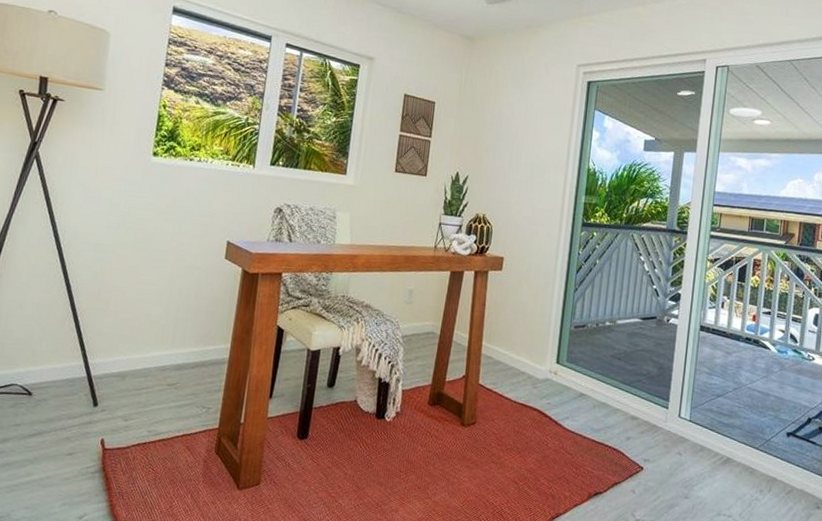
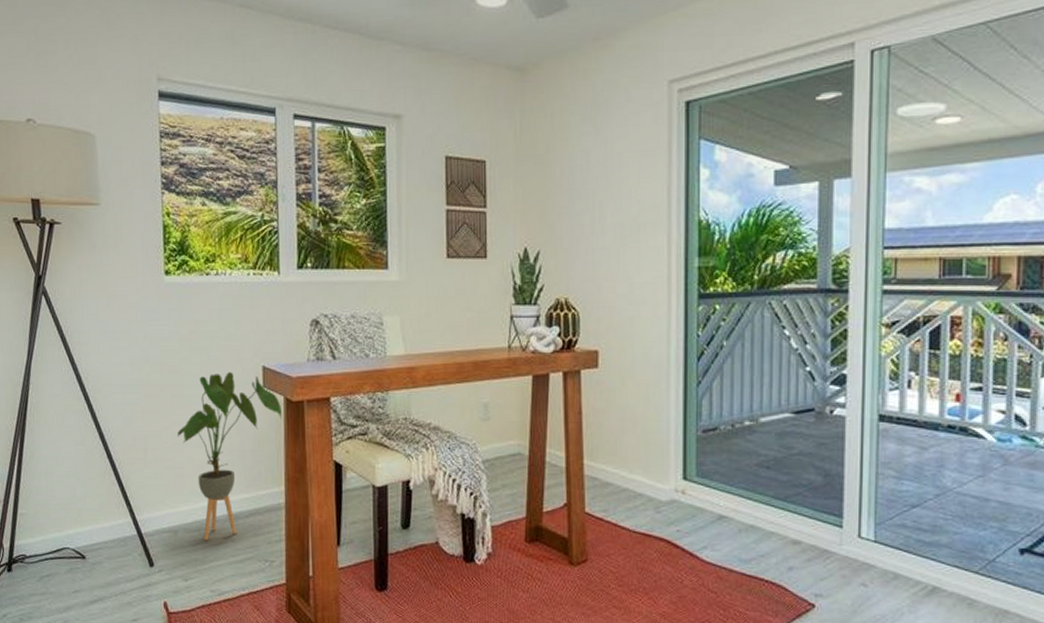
house plant: none [140,243,239,387] -> present [177,372,282,541]

